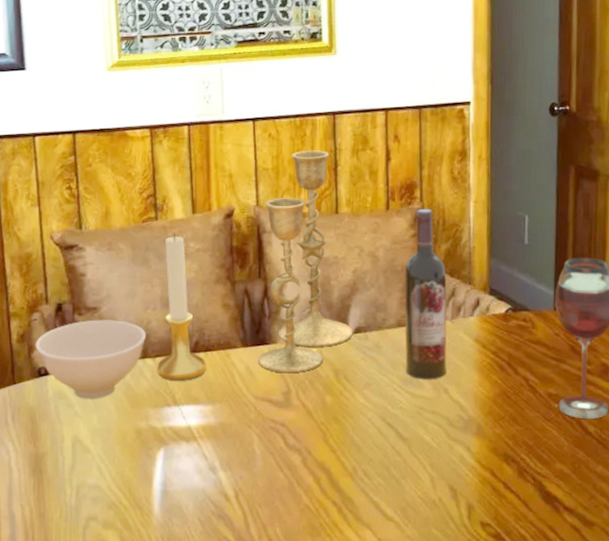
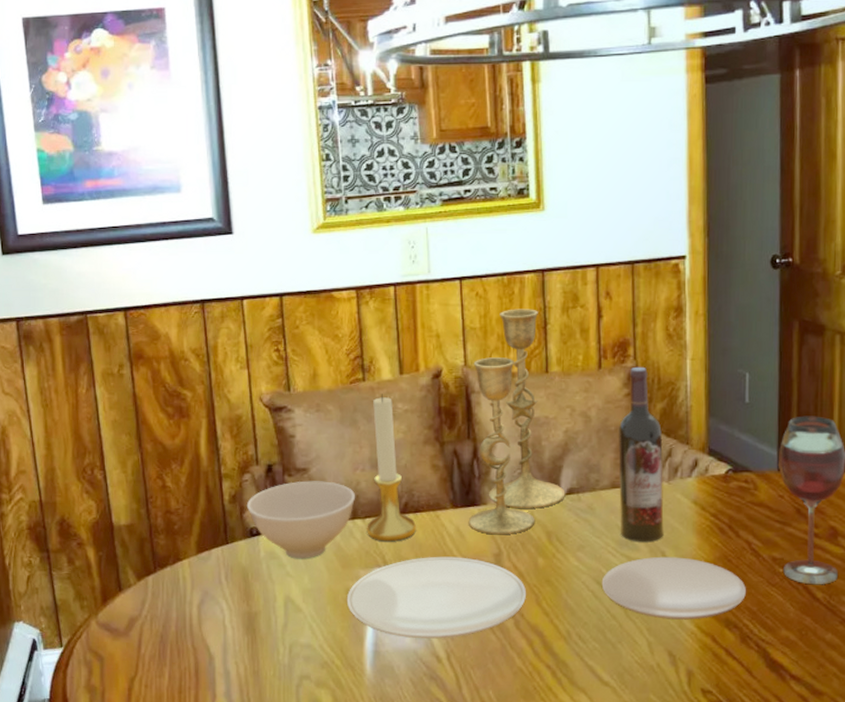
plate: none [135,395,315,477] -> present [346,556,527,639]
plate: none [386,393,523,455] -> present [601,556,746,620]

